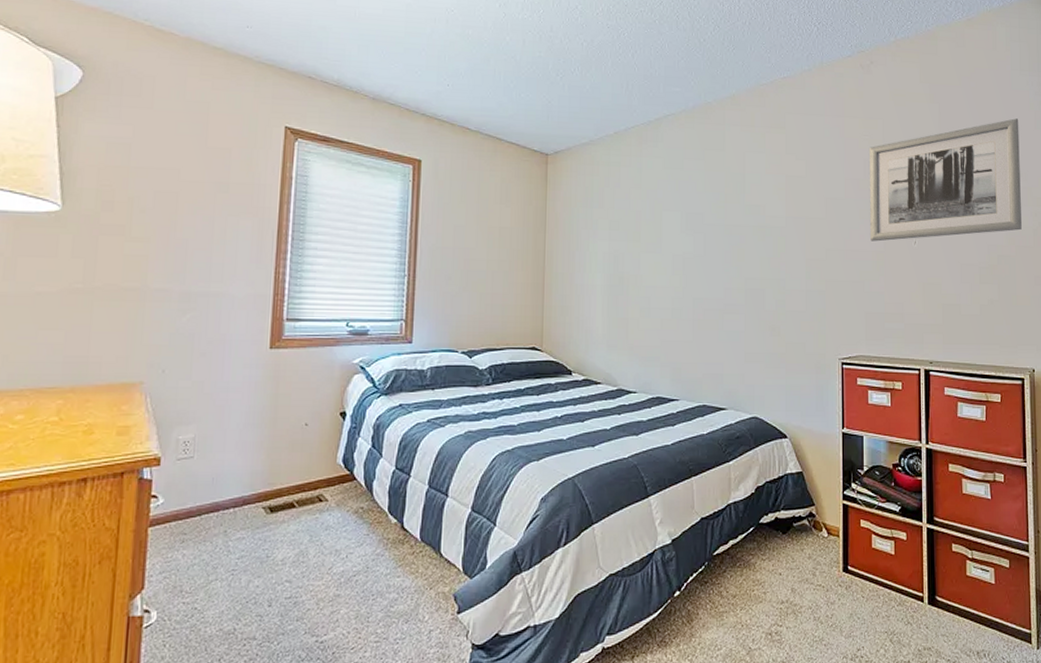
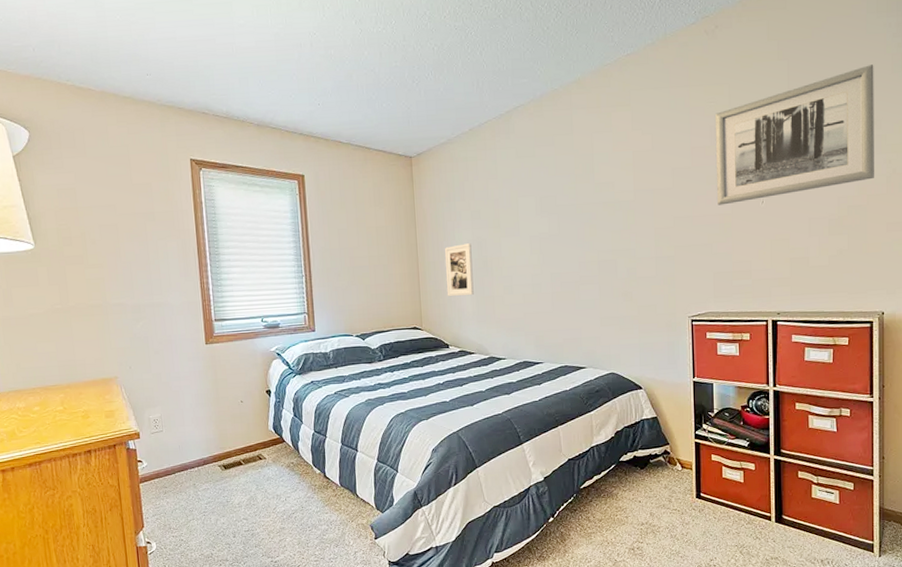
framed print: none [574,256,607,316] -> present [444,243,474,296]

